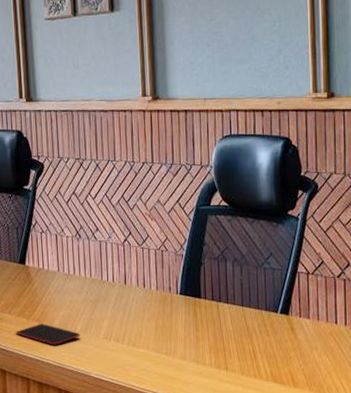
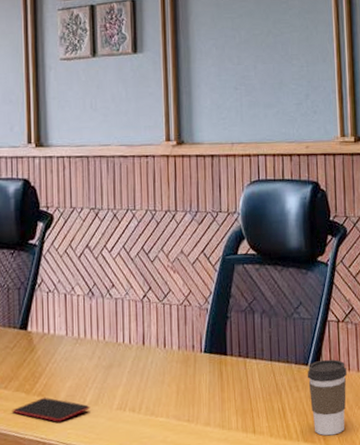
coffee cup: none [277,308,316,379] -> present [307,359,347,436]

